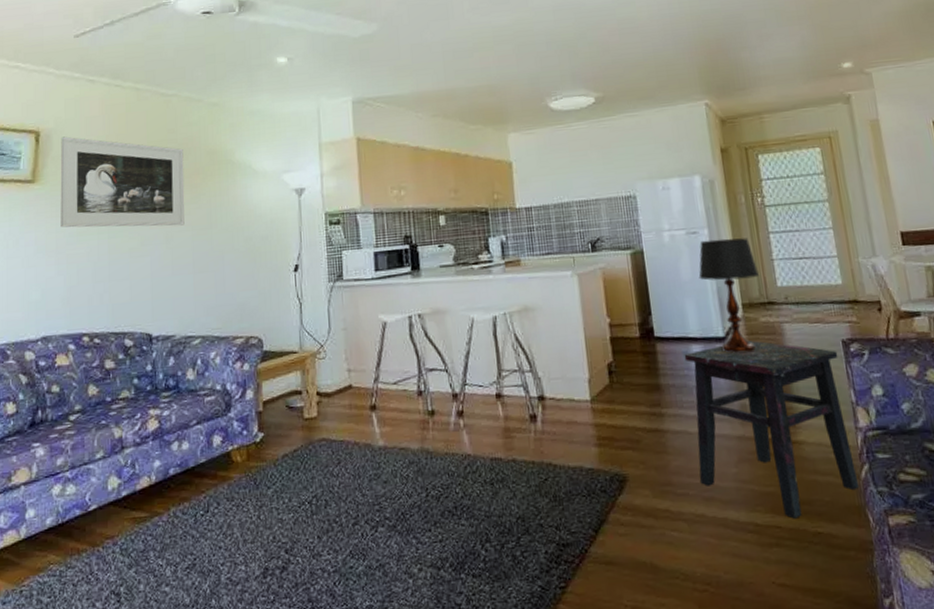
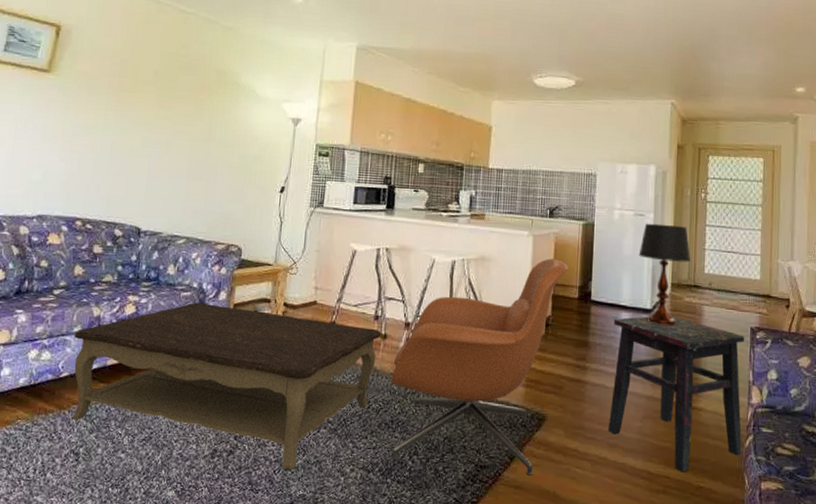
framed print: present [60,136,185,228] -> none [69,34,194,135]
coffee table: none [97,405,429,581] -> present [72,302,382,471]
armchair: none [446,297,623,552] -> present [391,258,568,476]

